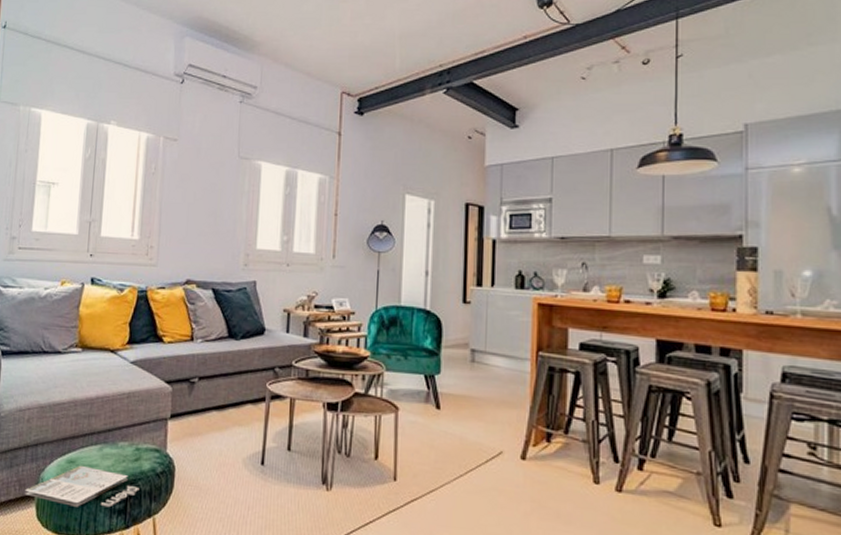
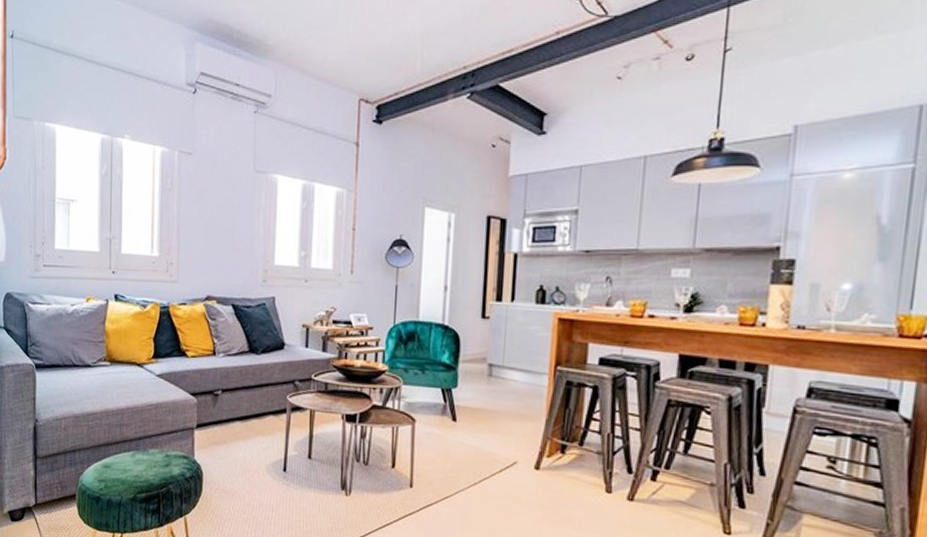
magazine: present [25,465,139,508] -> none [66,469,171,508]

